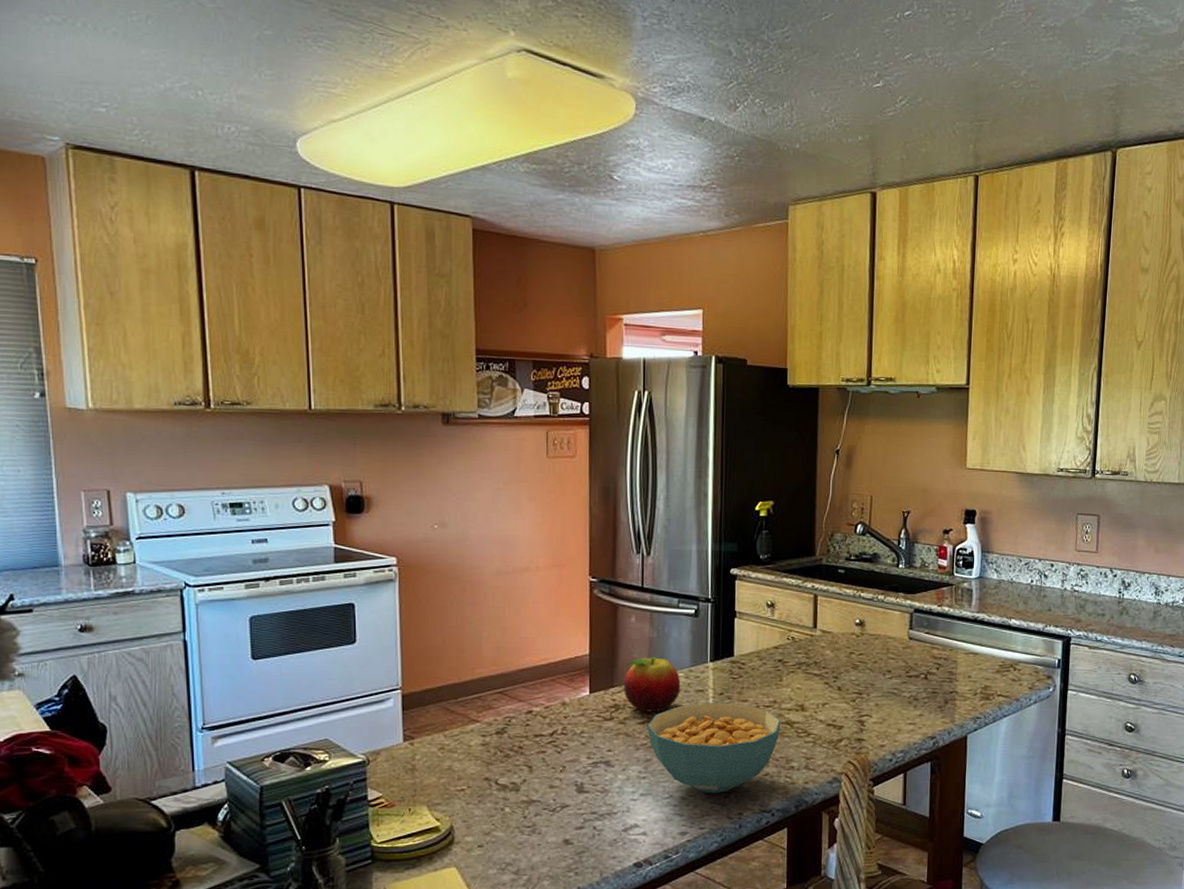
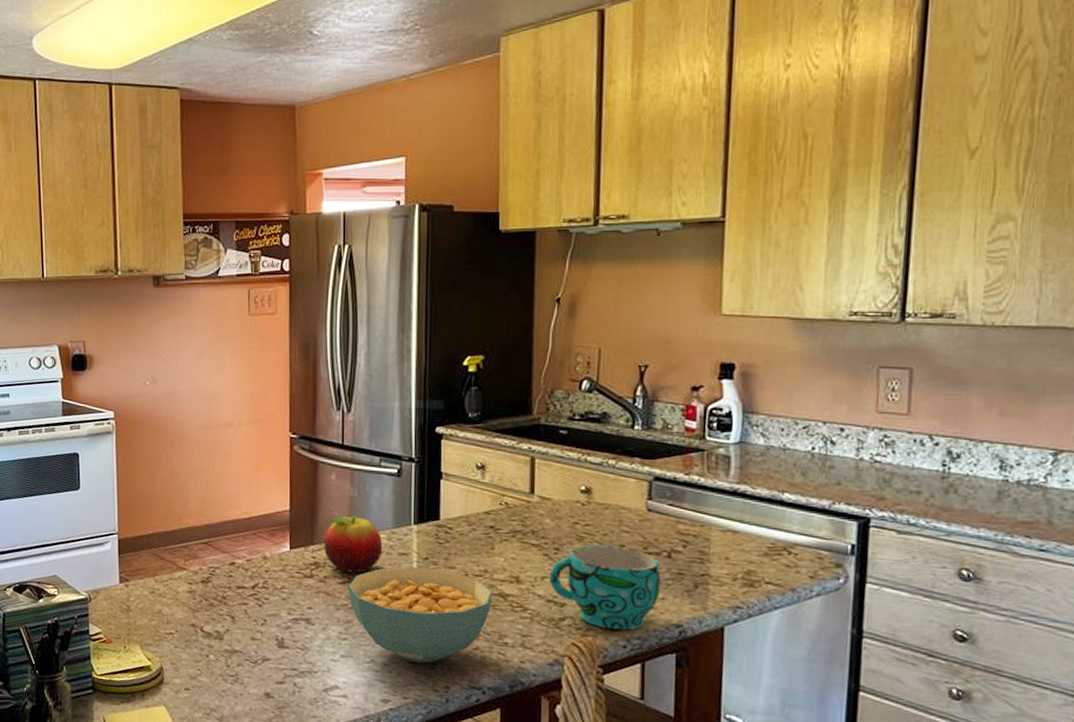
cup: none [829,671,920,746] -> present [549,545,661,631]

